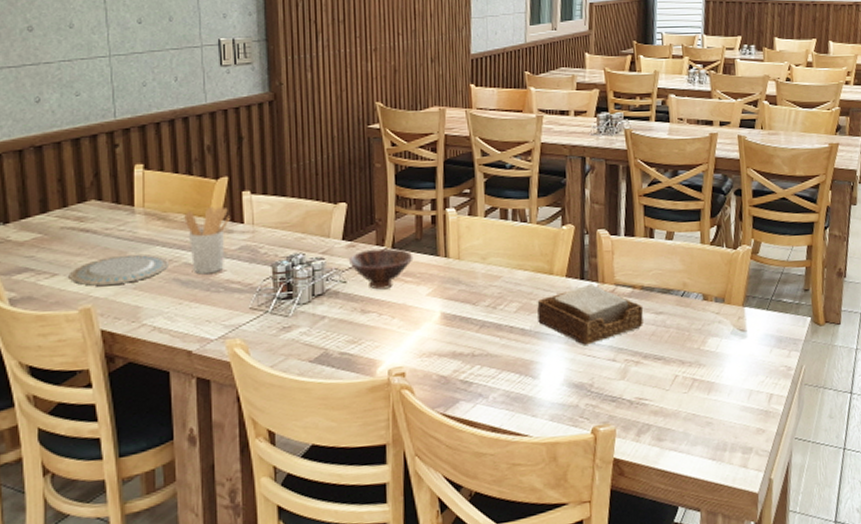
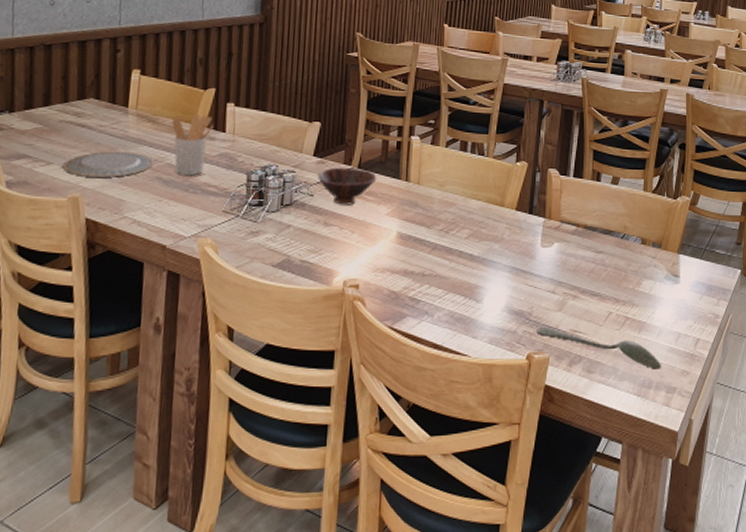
napkin holder: present [537,284,644,345] -> none [486,218,585,275]
spoon: none [600,398,736,431] -> present [537,328,662,369]

